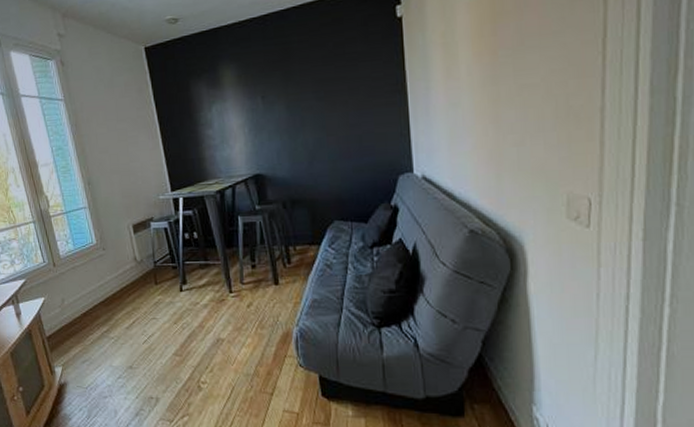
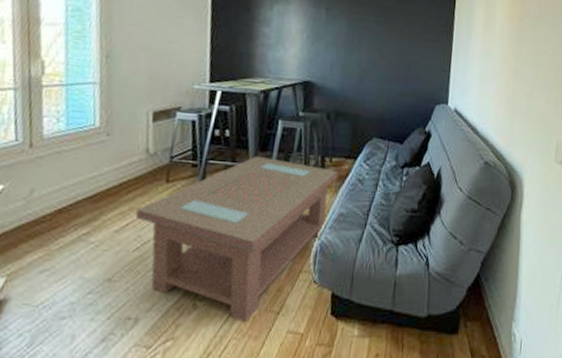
coffee table: none [137,252,305,402] -> present [135,155,339,322]

